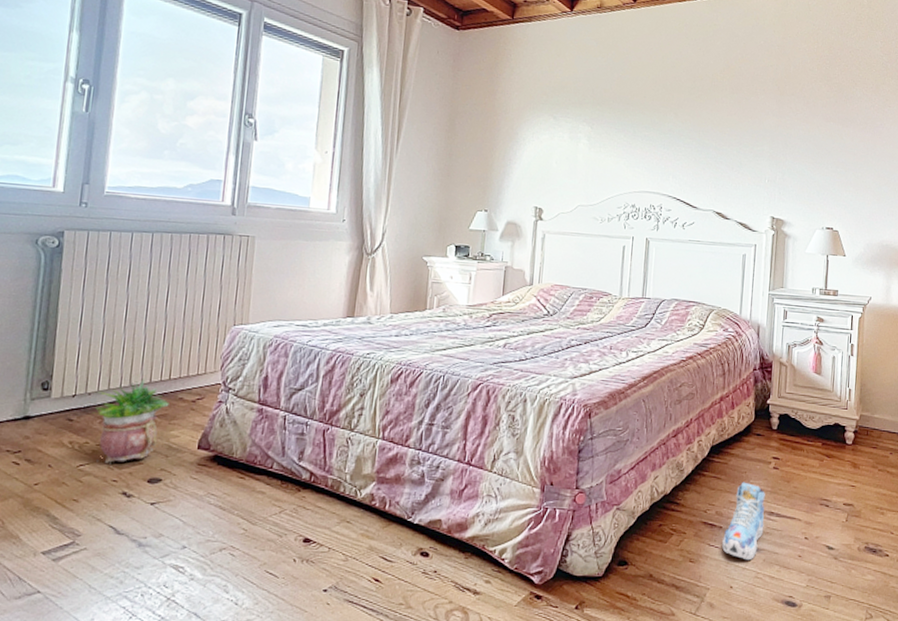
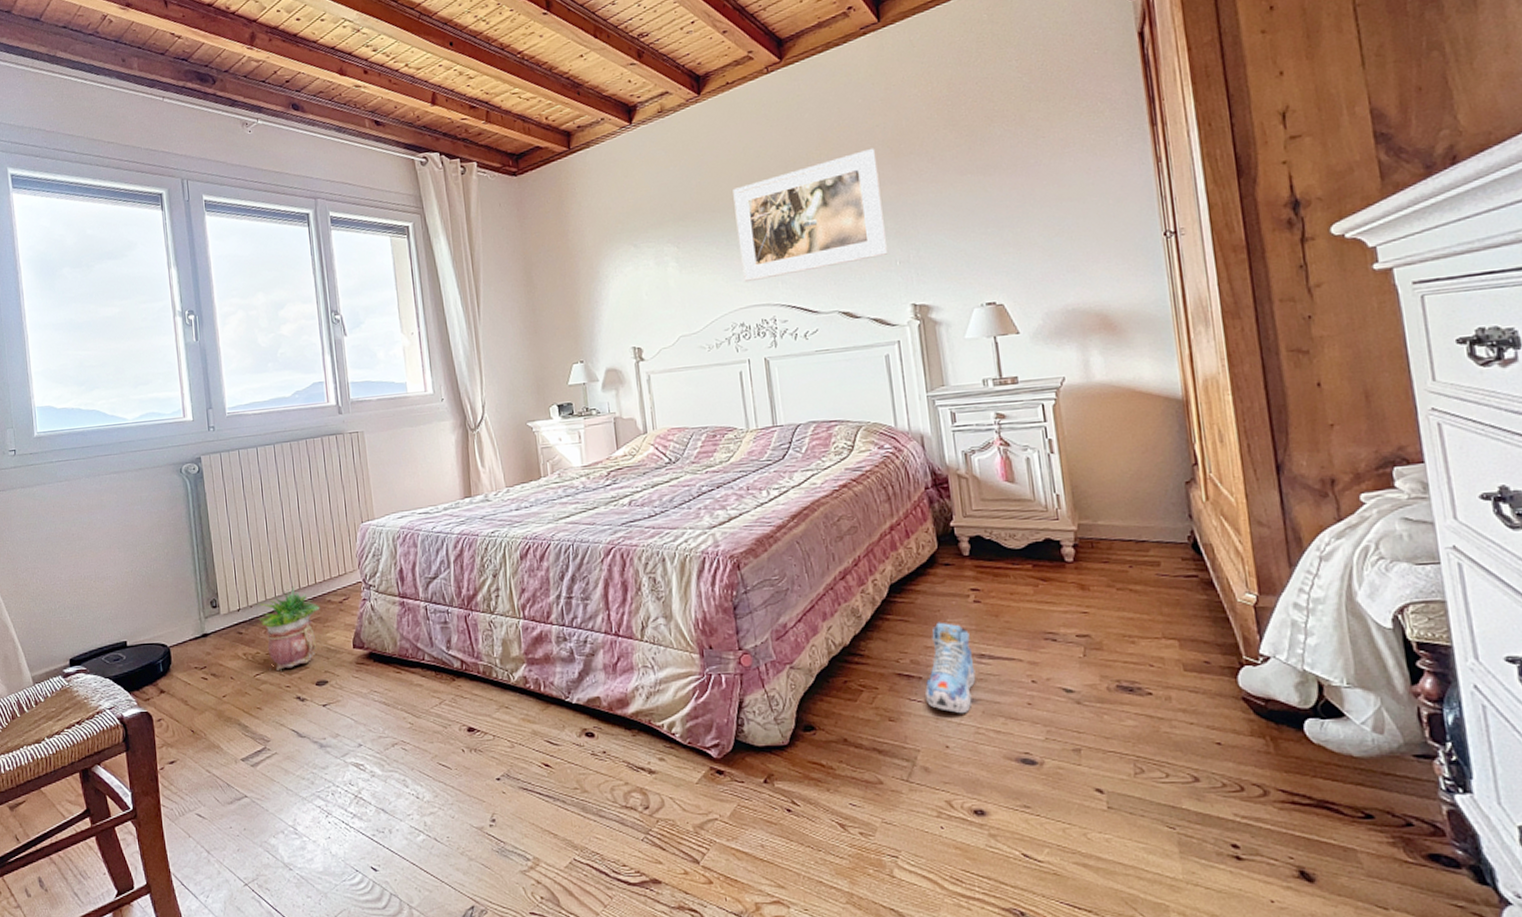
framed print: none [642,82,766,173] -> present [733,148,889,283]

